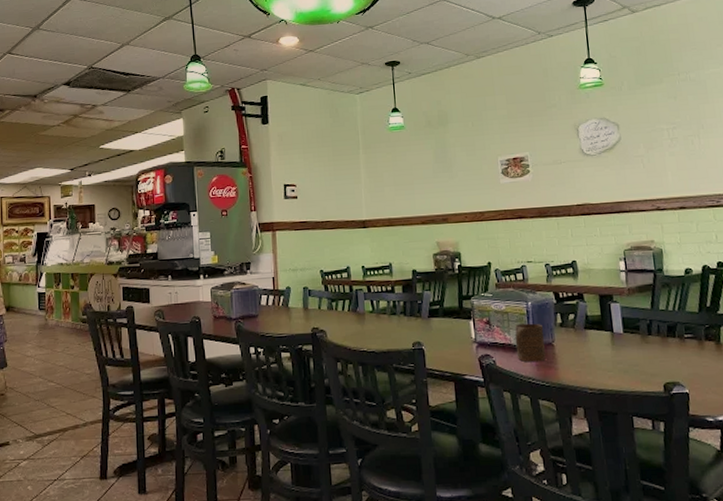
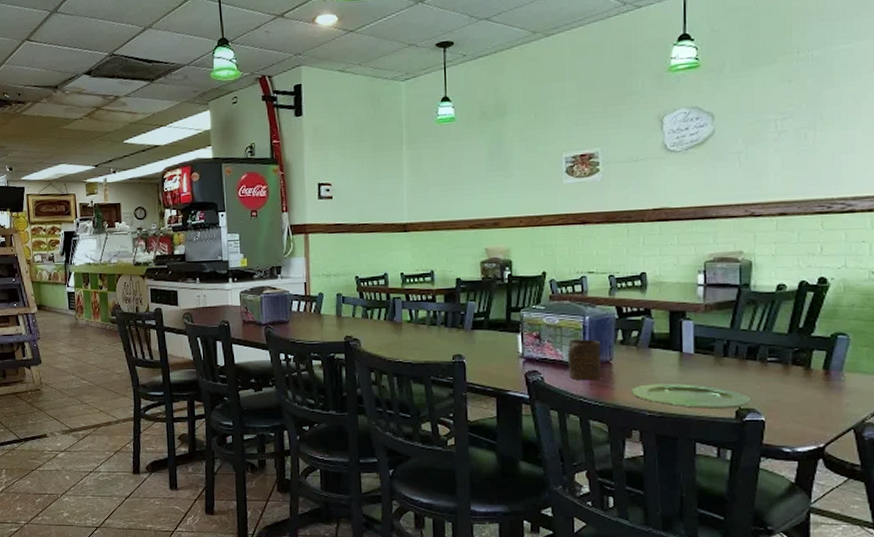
plate: none [573,361,676,385] -> present [631,383,752,409]

